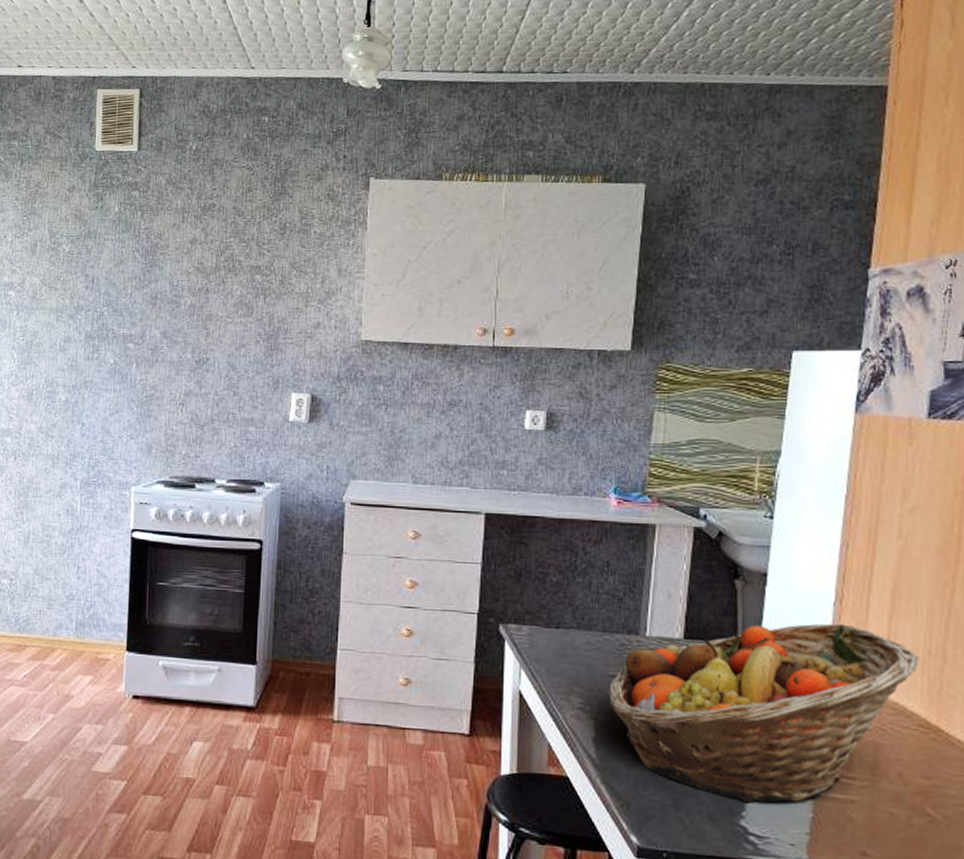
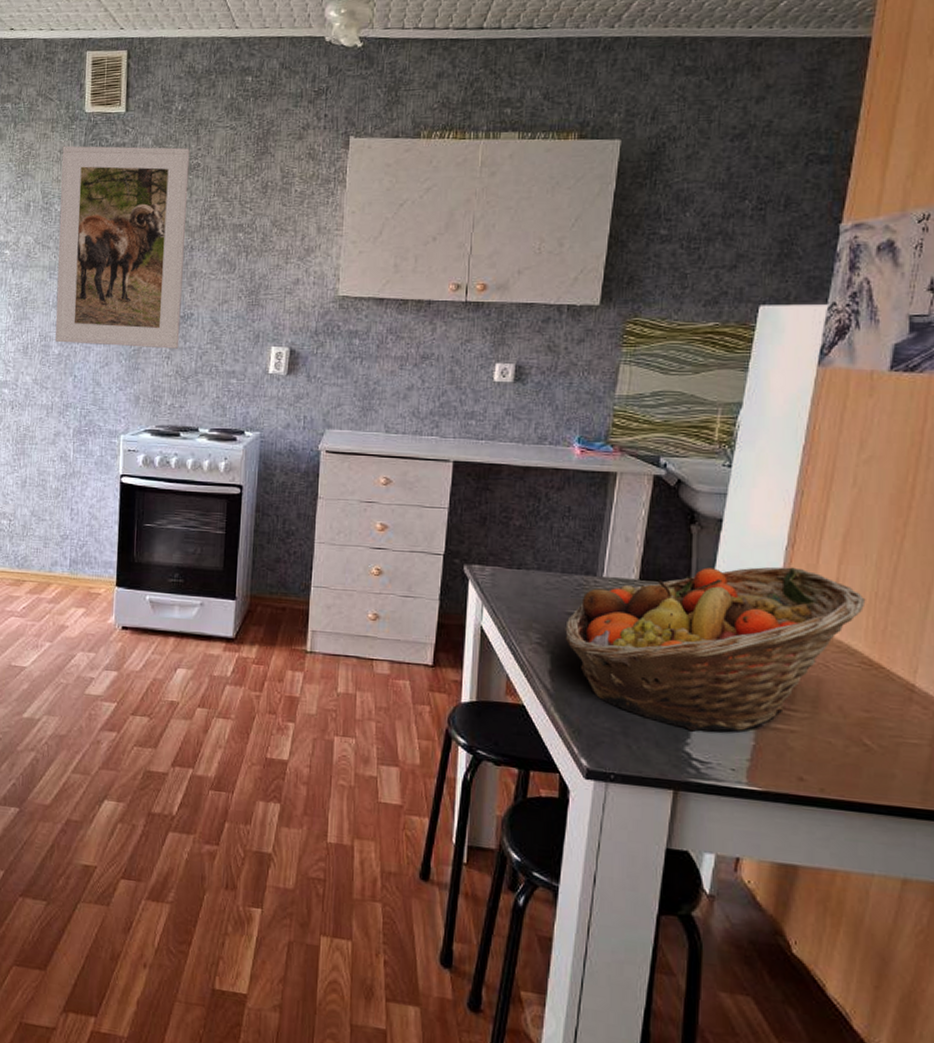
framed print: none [62,184,205,395] -> present [55,145,190,349]

